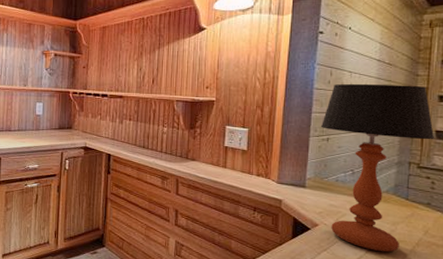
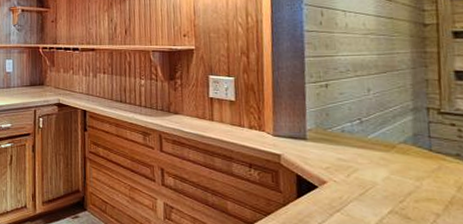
table lamp: present [320,83,435,252] -> none [316,21,455,213]

